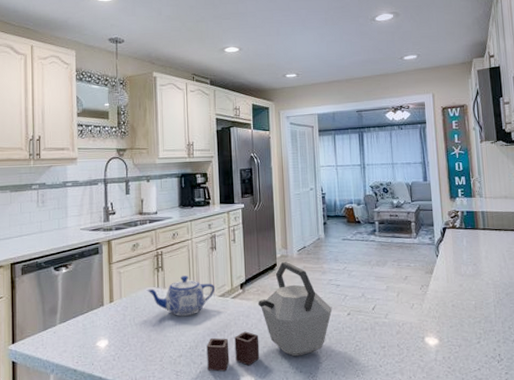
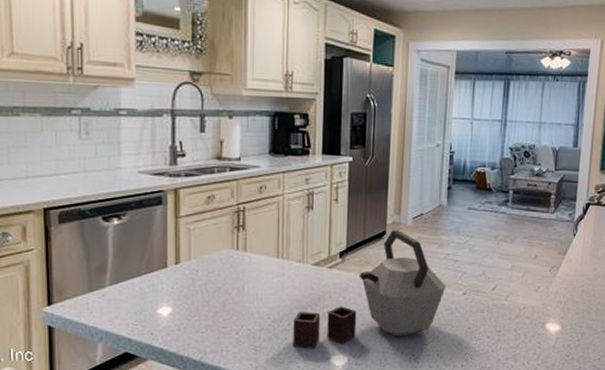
teapot: present [146,276,216,316] -> none [222,238,309,285]

